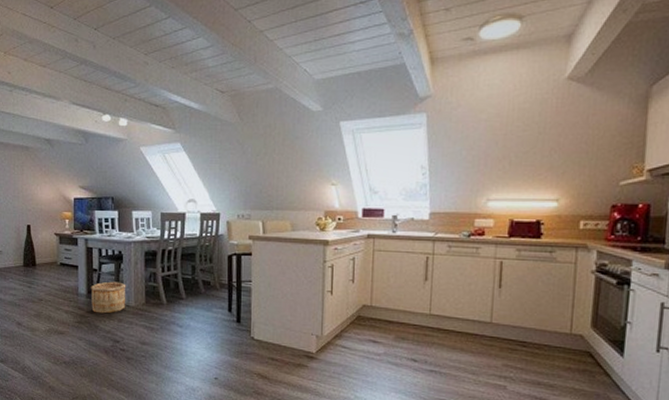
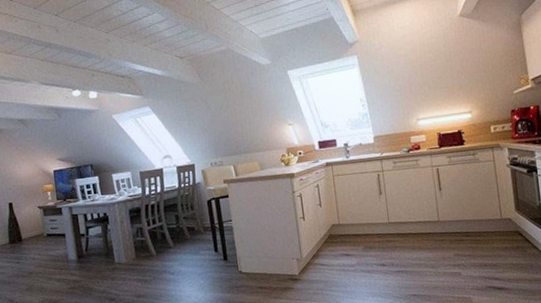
wooden bucket: present [90,281,126,314] -> none [80,242,117,276]

